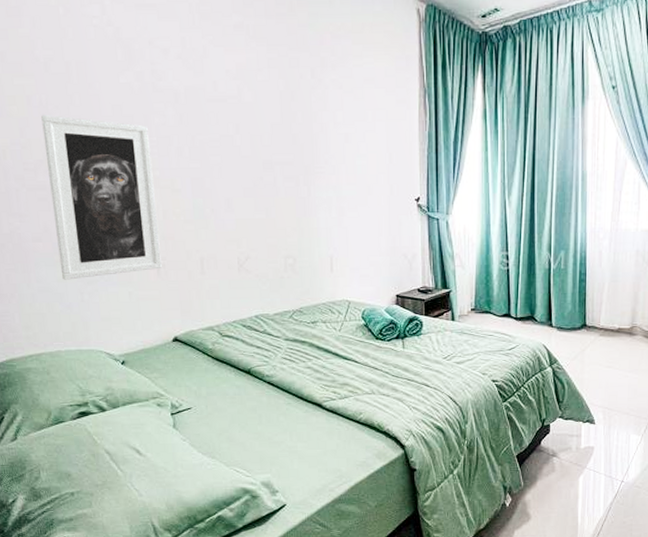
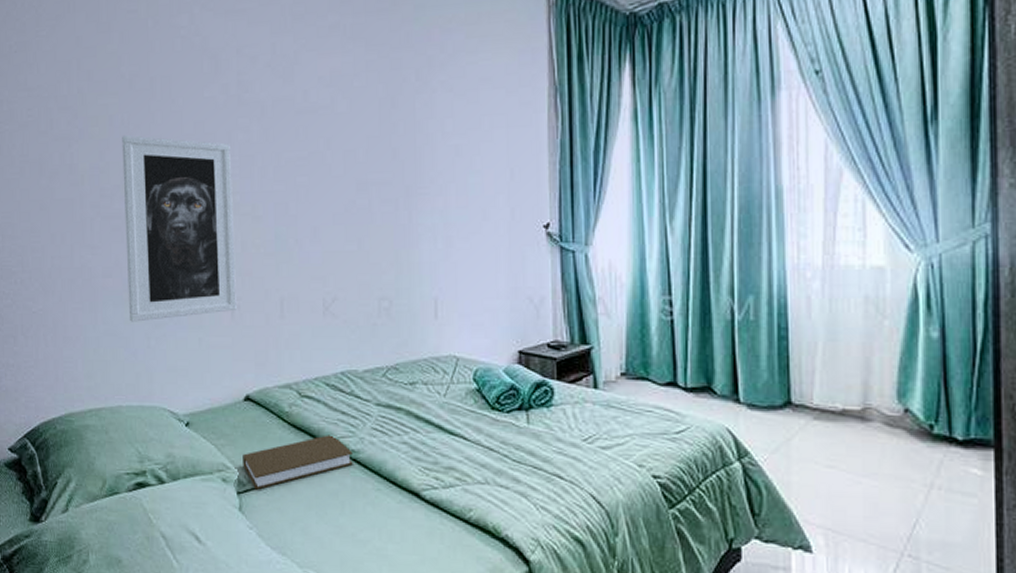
book: none [174,363,268,411] -> present [243,433,353,490]

